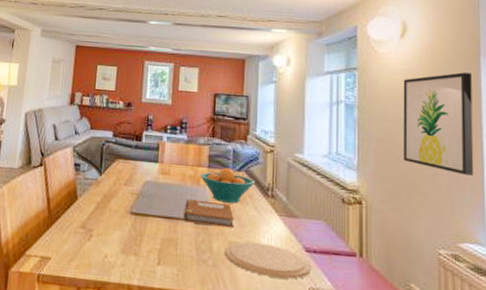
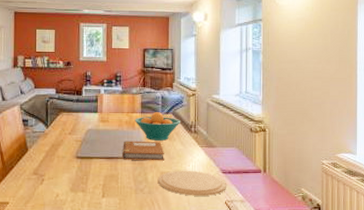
wall art: present [403,72,474,175] -> none [298,18,351,101]

